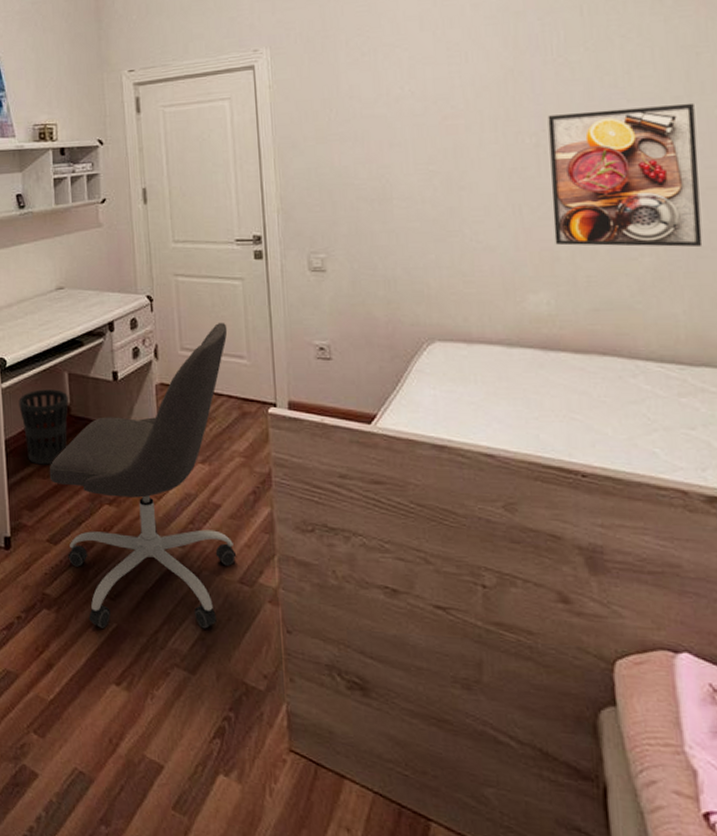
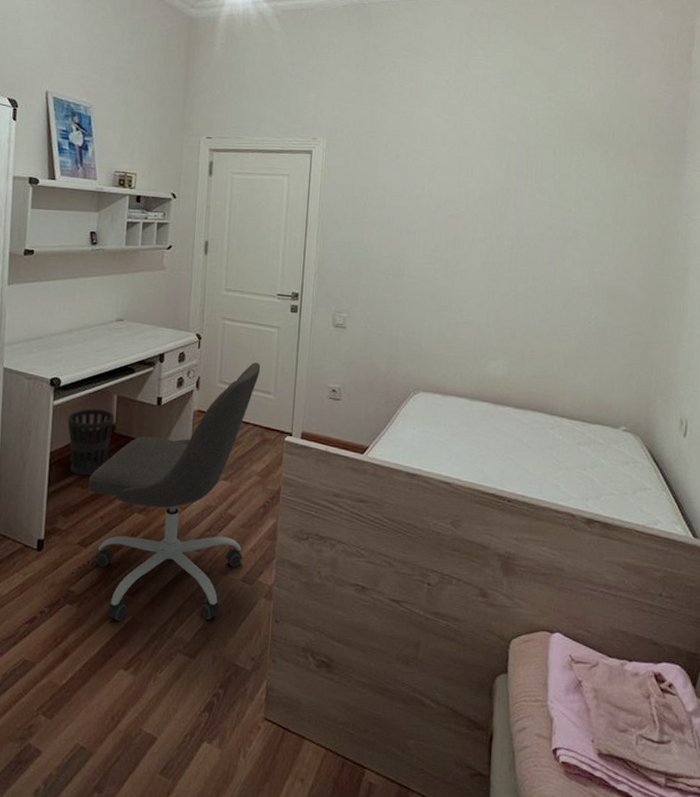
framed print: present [547,102,703,247] -> none [514,226,617,336]

